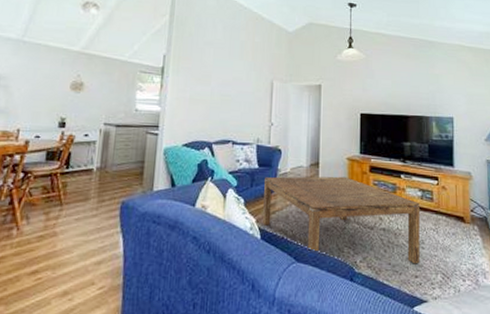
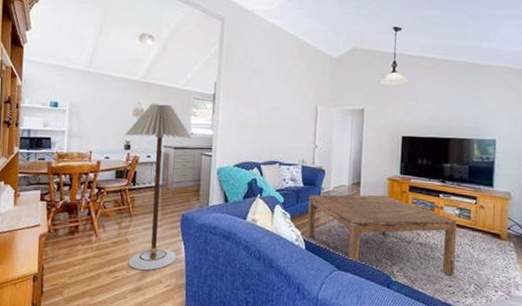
floor lamp: none [55,77,136,269] -> present [125,104,192,270]

